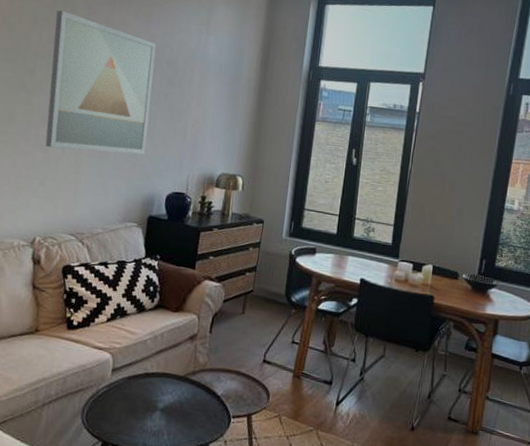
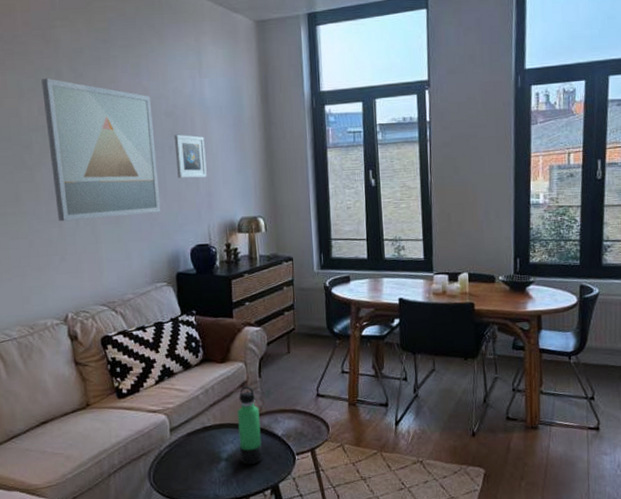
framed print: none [167,83,200,130] -> present [174,134,207,179]
thermos bottle: none [176,339,204,420] -> present [237,386,263,465]

